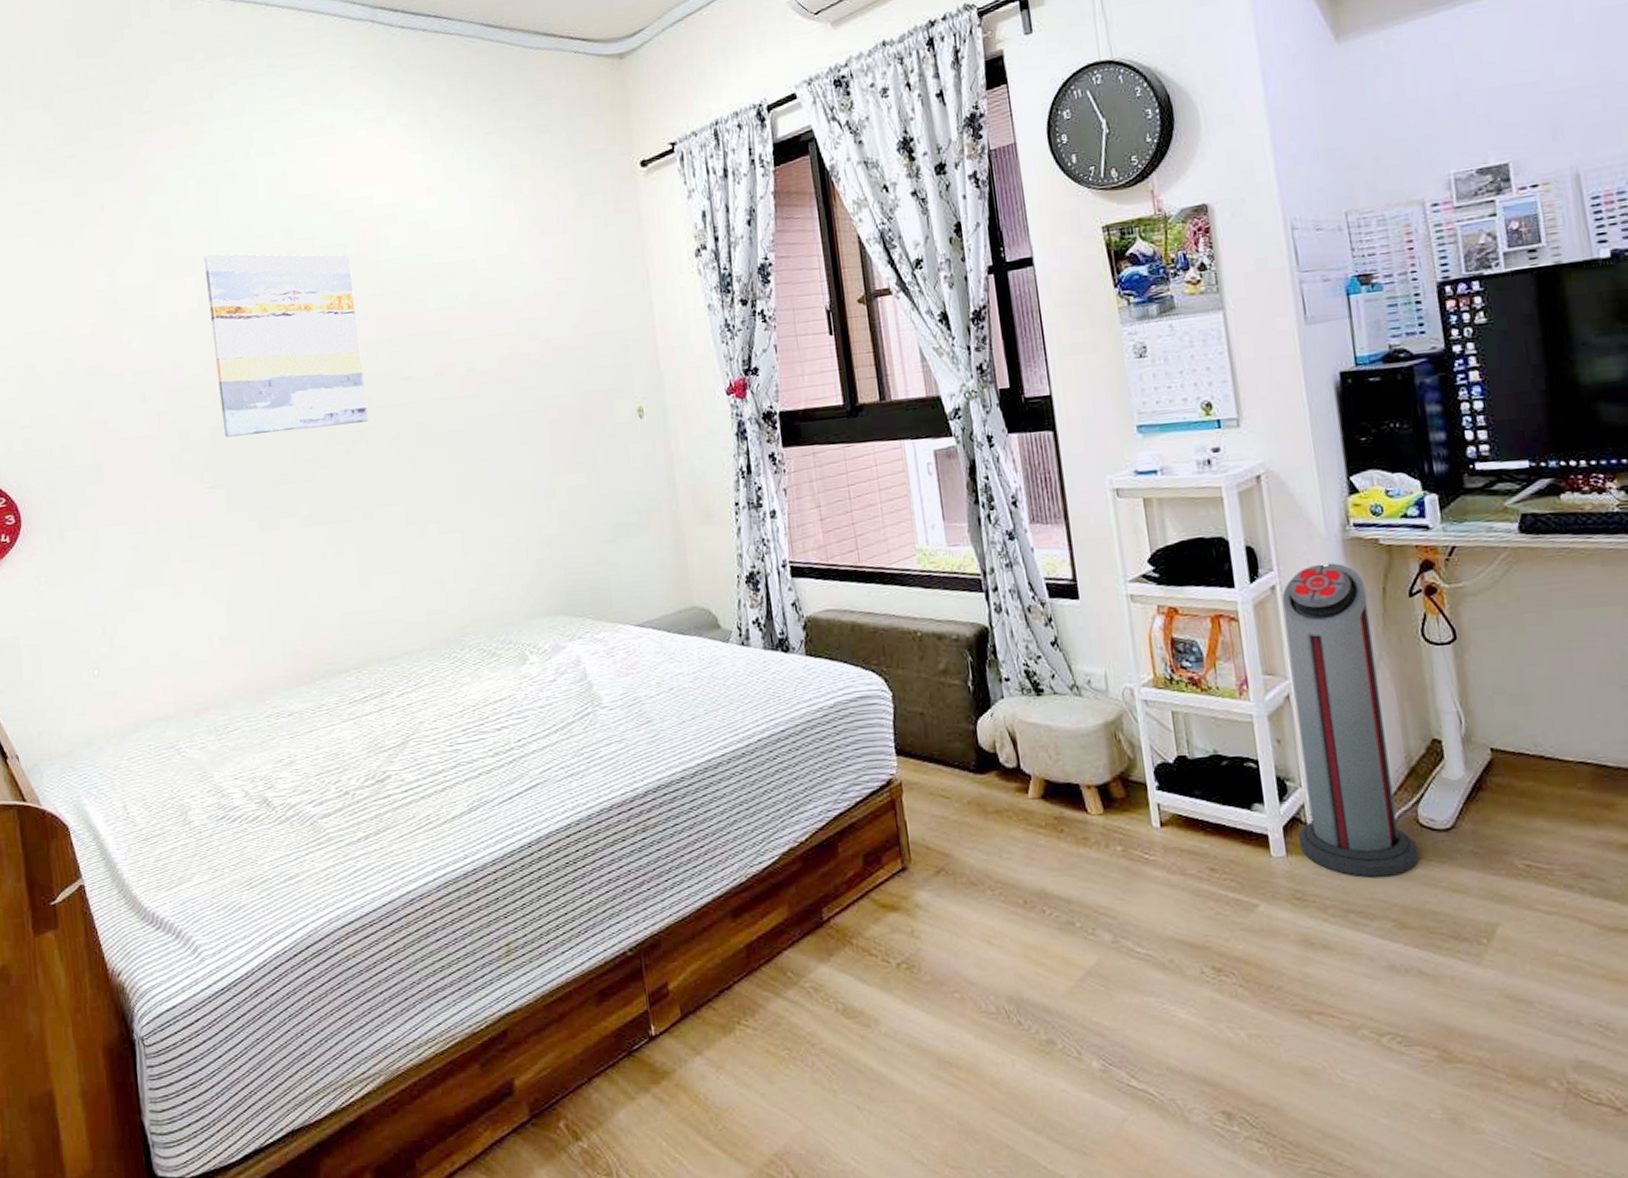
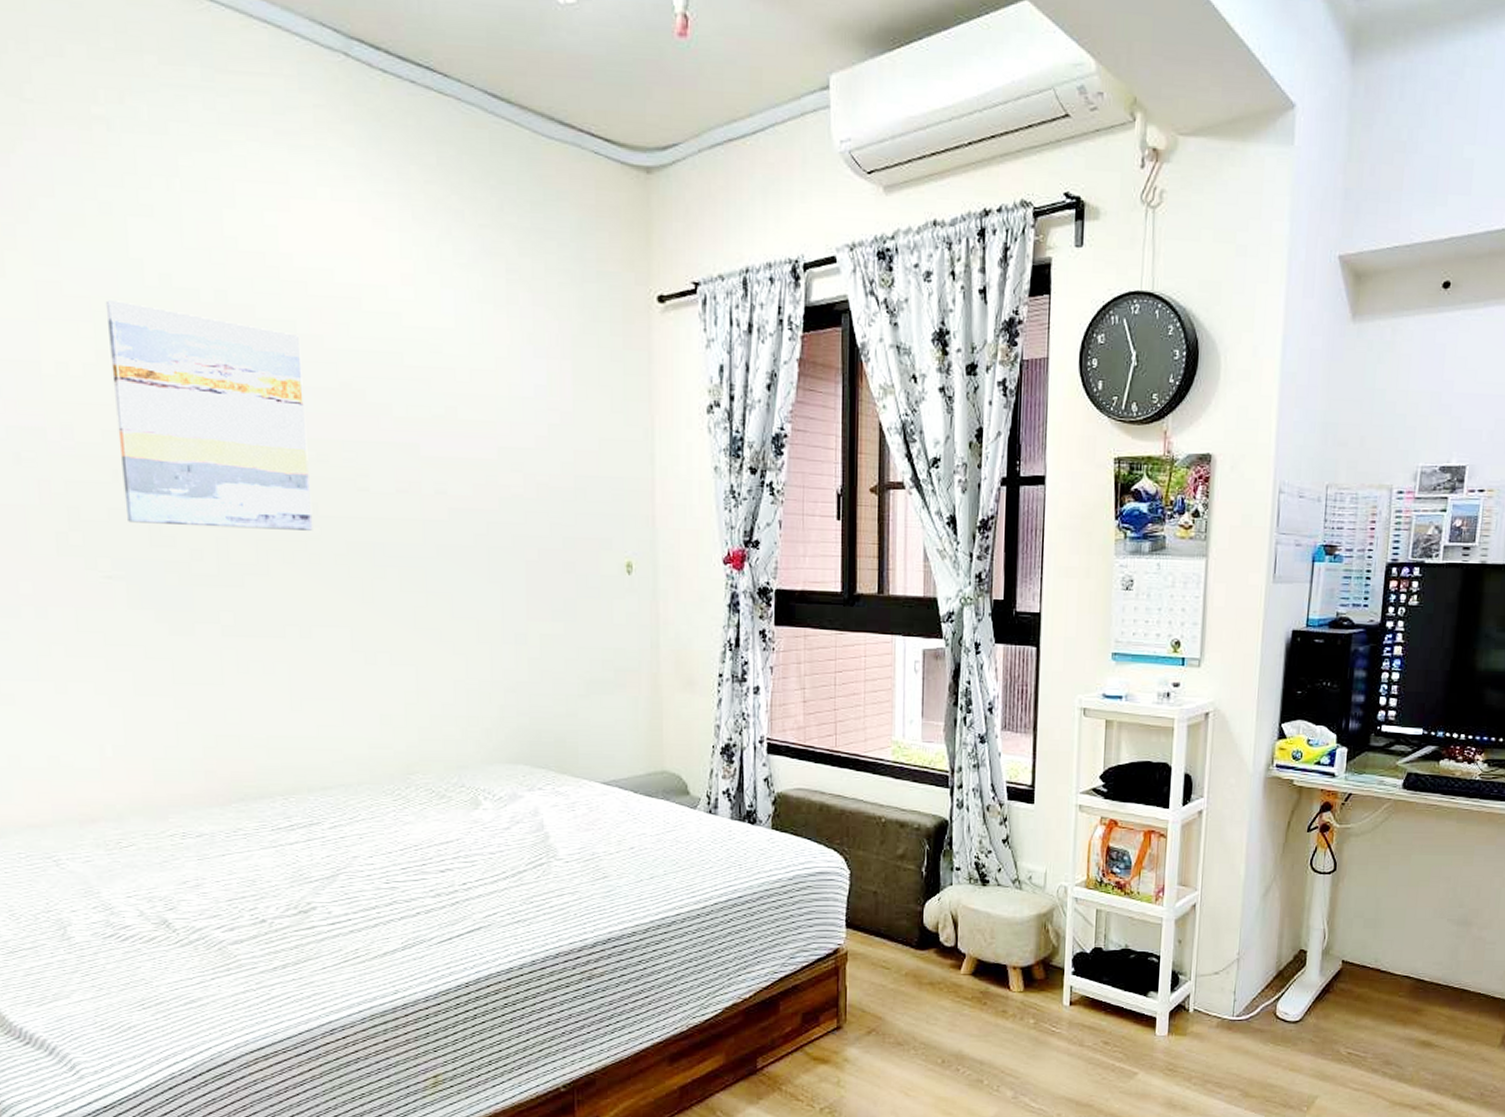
air purifier: present [1282,563,1419,877] -> none [1180,796,1275,1056]

